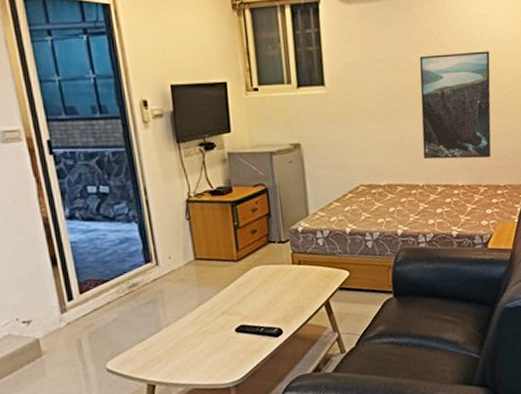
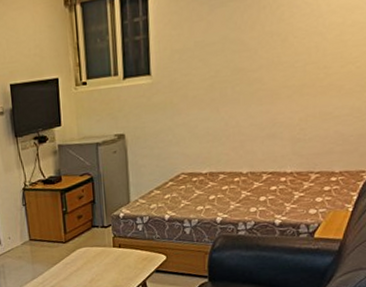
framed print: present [419,51,491,160] -> none [249,22,337,146]

